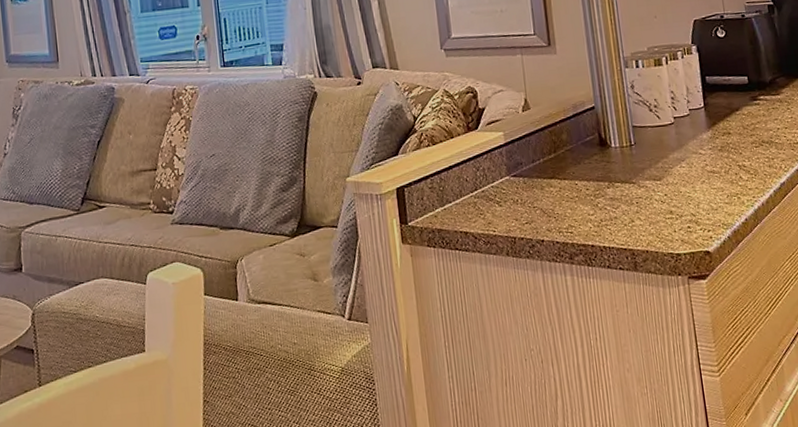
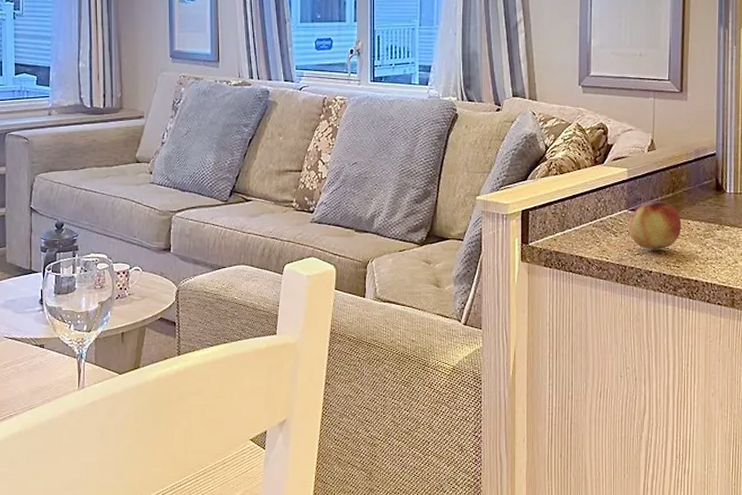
fruit: none [512,163,570,217] -> present [628,201,682,249]

